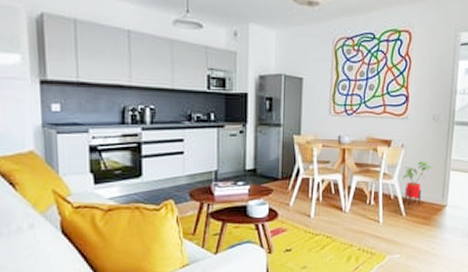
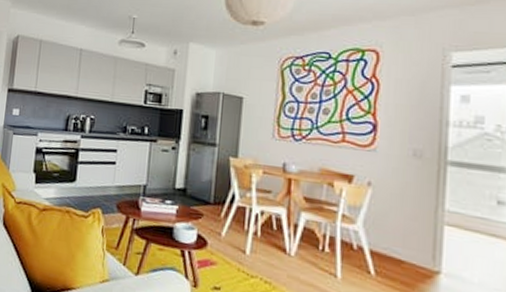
house plant: present [403,161,432,205] -> none [370,206,415,264]

